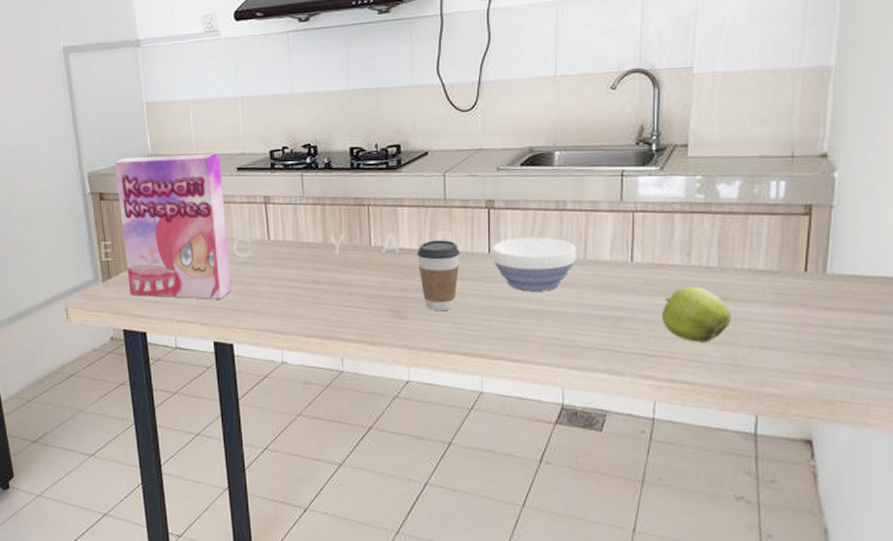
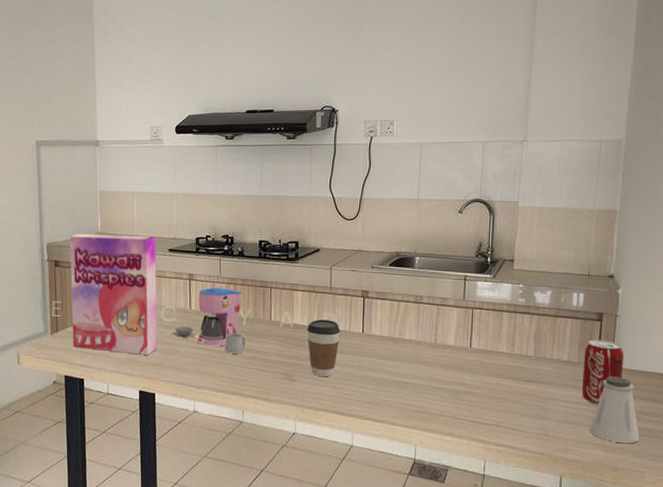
coffee maker: none [248,209,341,290] -> present [171,287,246,354]
bowl: present [491,237,576,292] -> none [364,322,429,367]
apple: present [662,287,731,342] -> none [492,370,543,415]
beverage can: none [783,239,843,323] -> present [581,340,624,405]
saltshaker: none [794,286,864,369] -> present [589,376,640,443]

